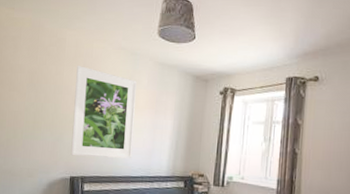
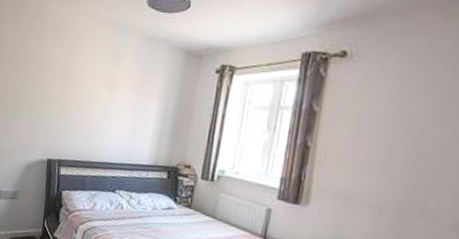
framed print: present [70,66,137,159] -> none [49,41,121,144]

